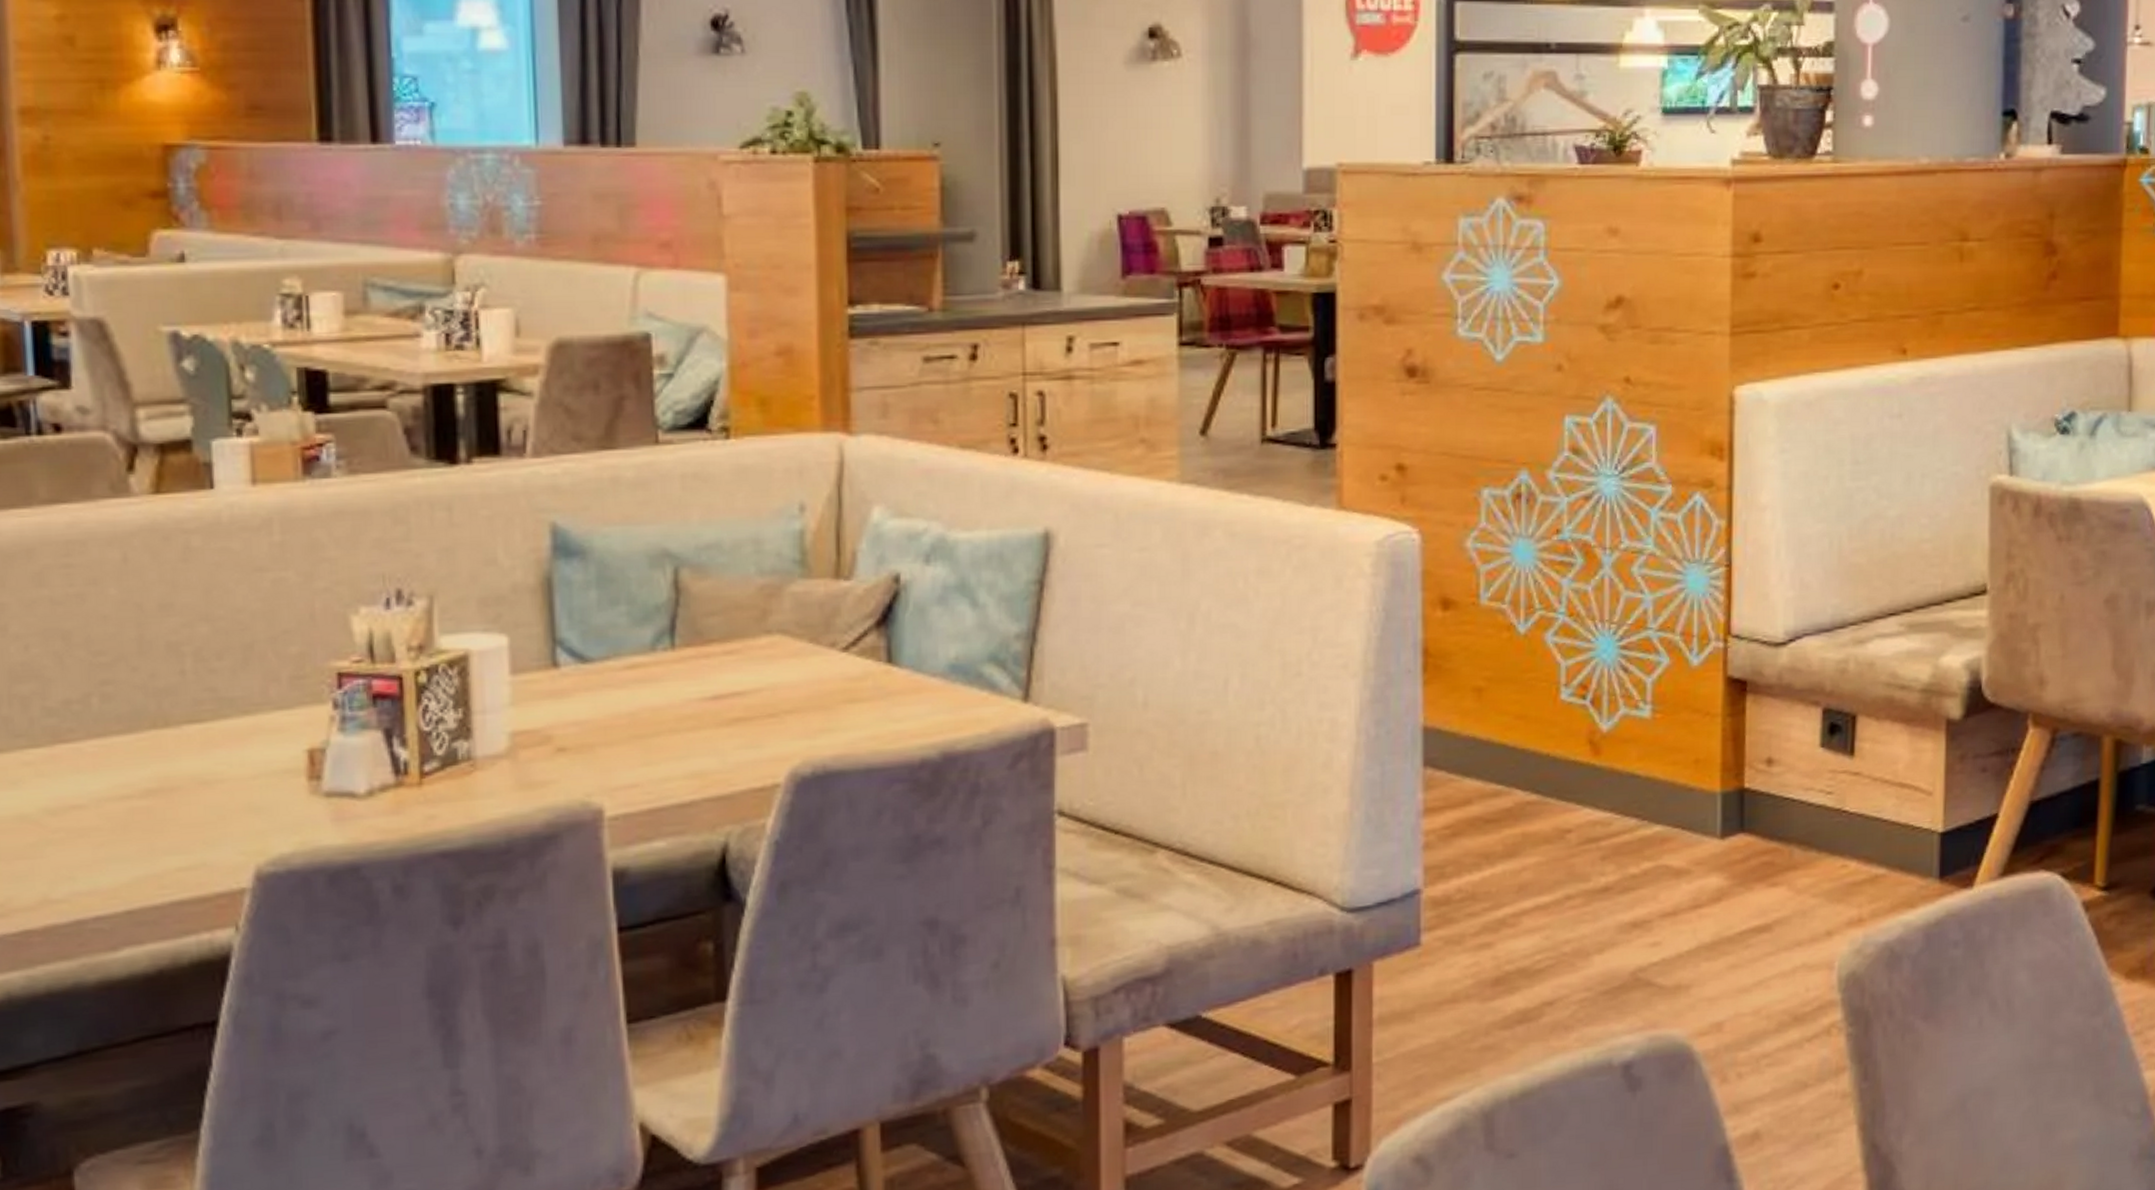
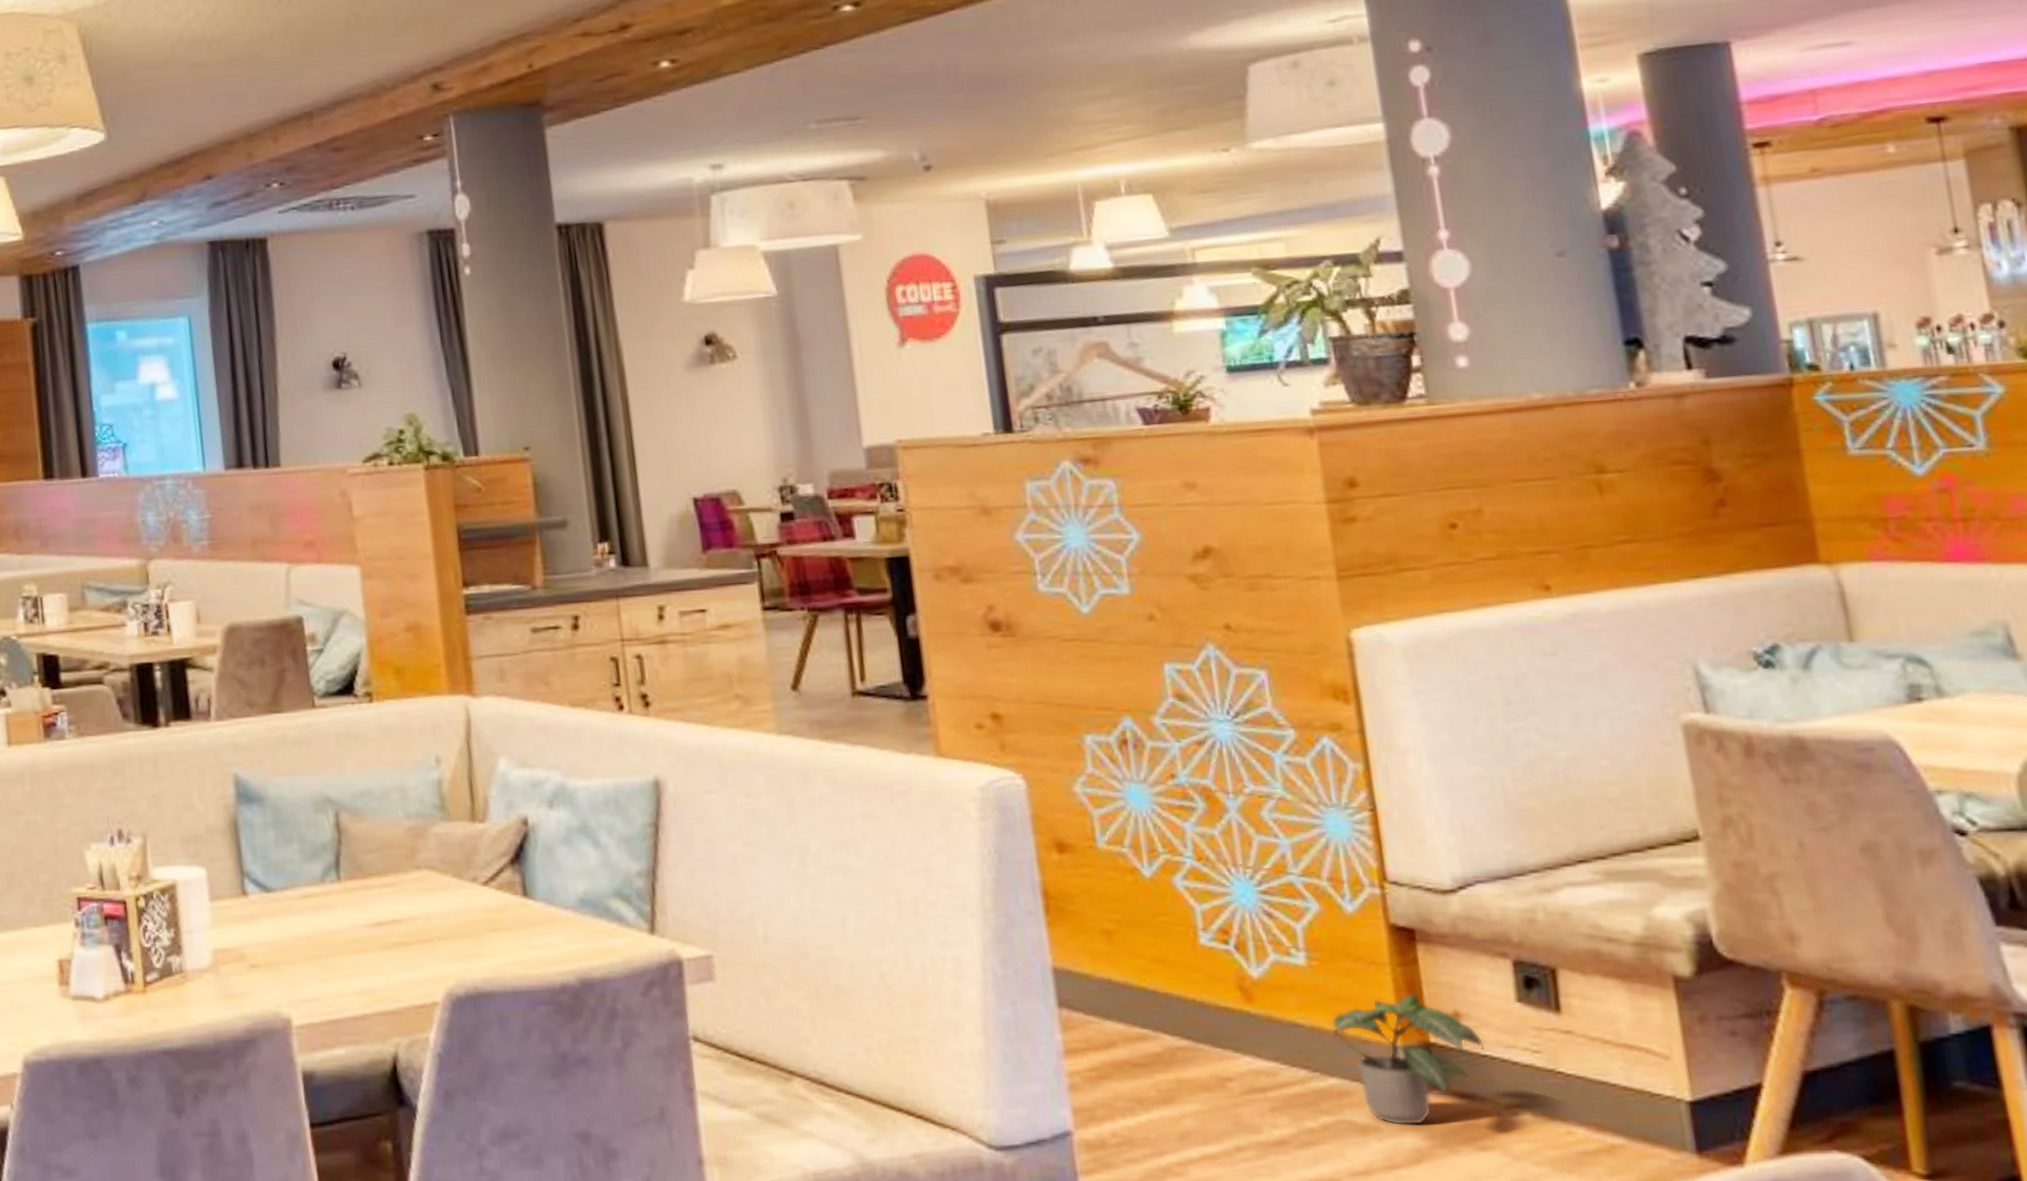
potted plant: none [1664,741,1789,868] -> present [1331,992,1485,1126]

